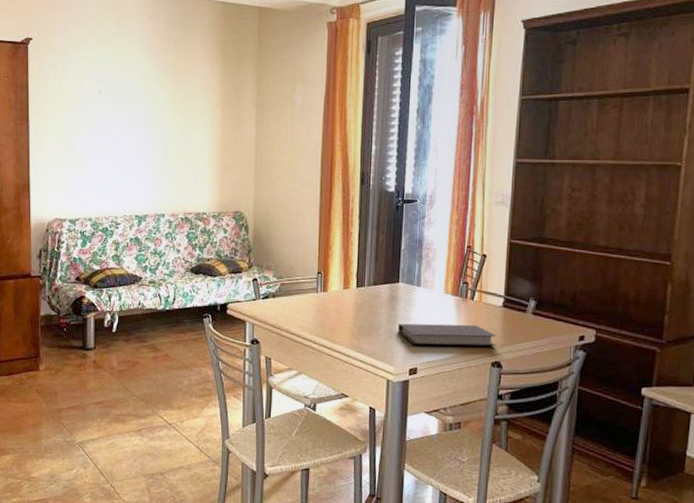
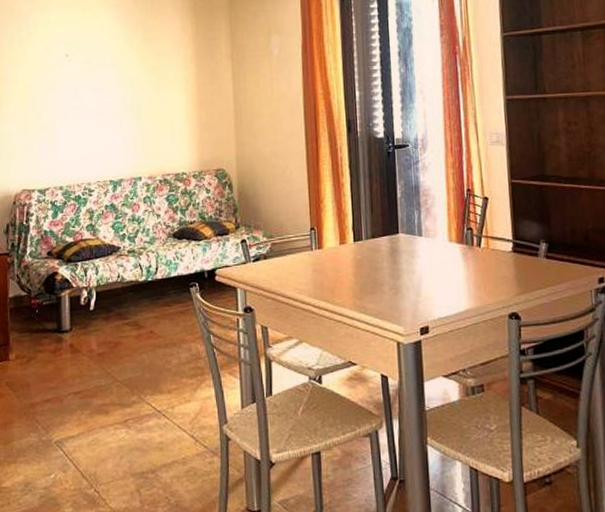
notebook: present [398,323,497,347] -> none [403,273,511,301]

